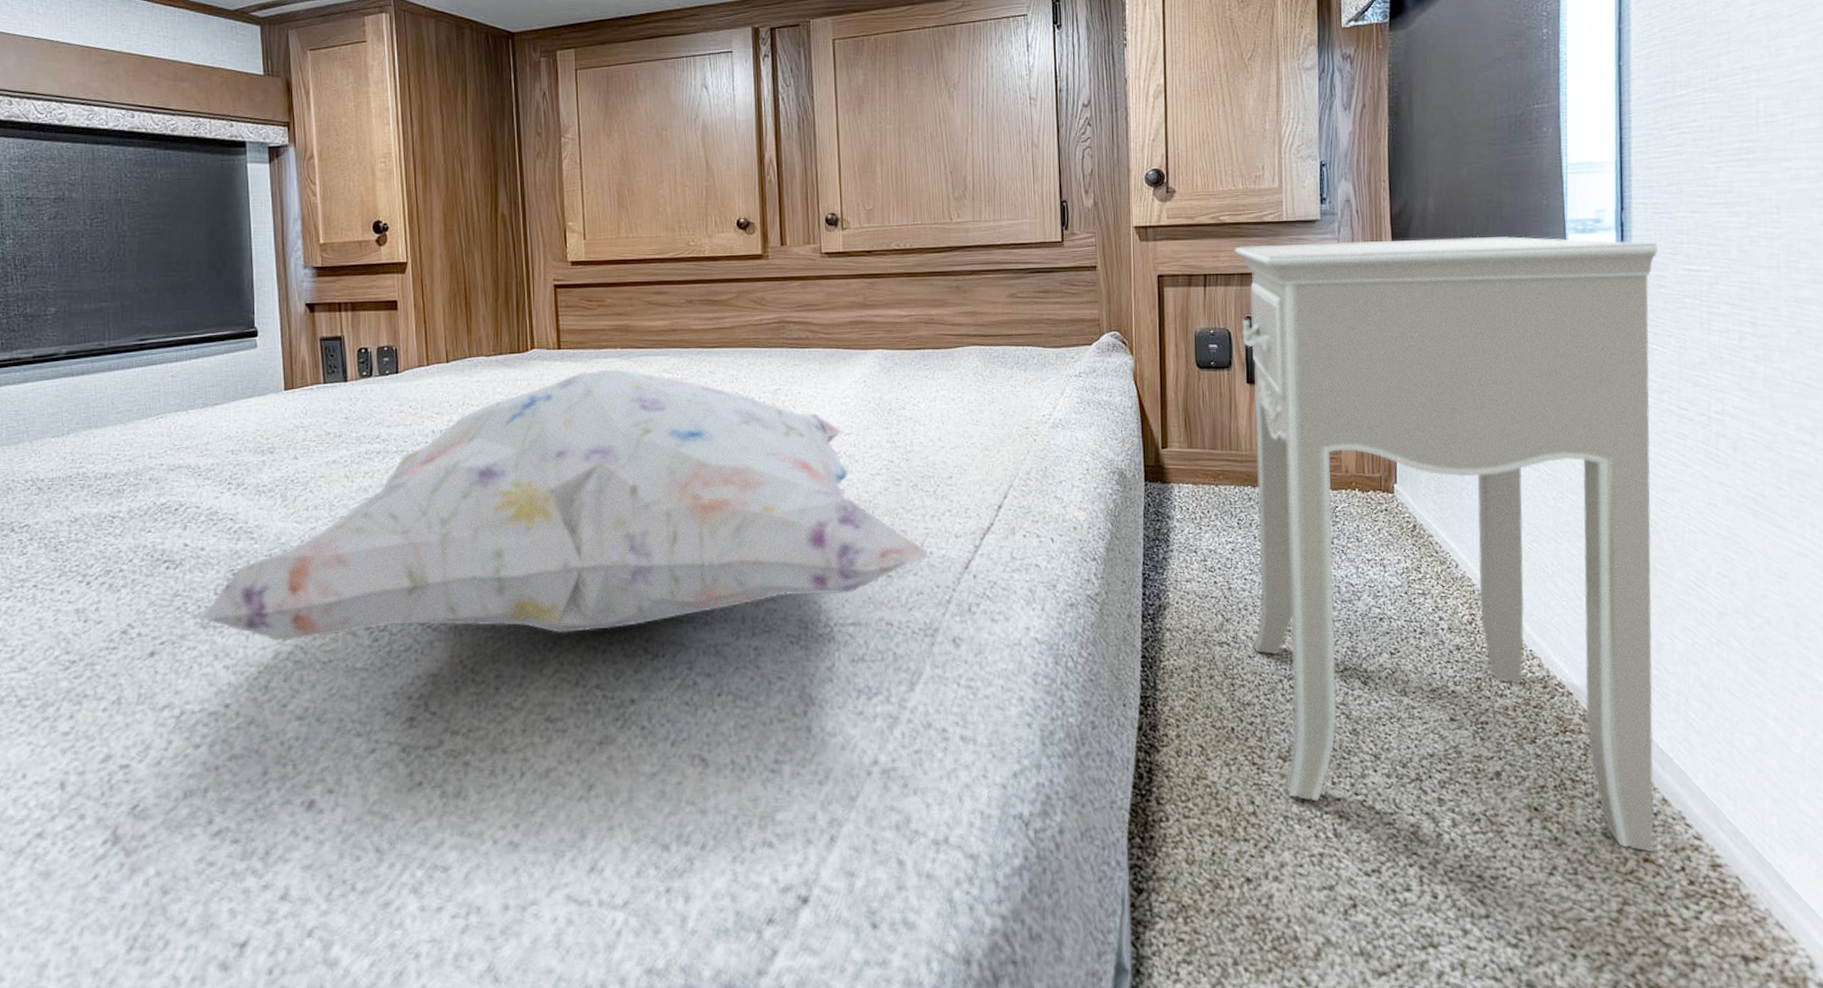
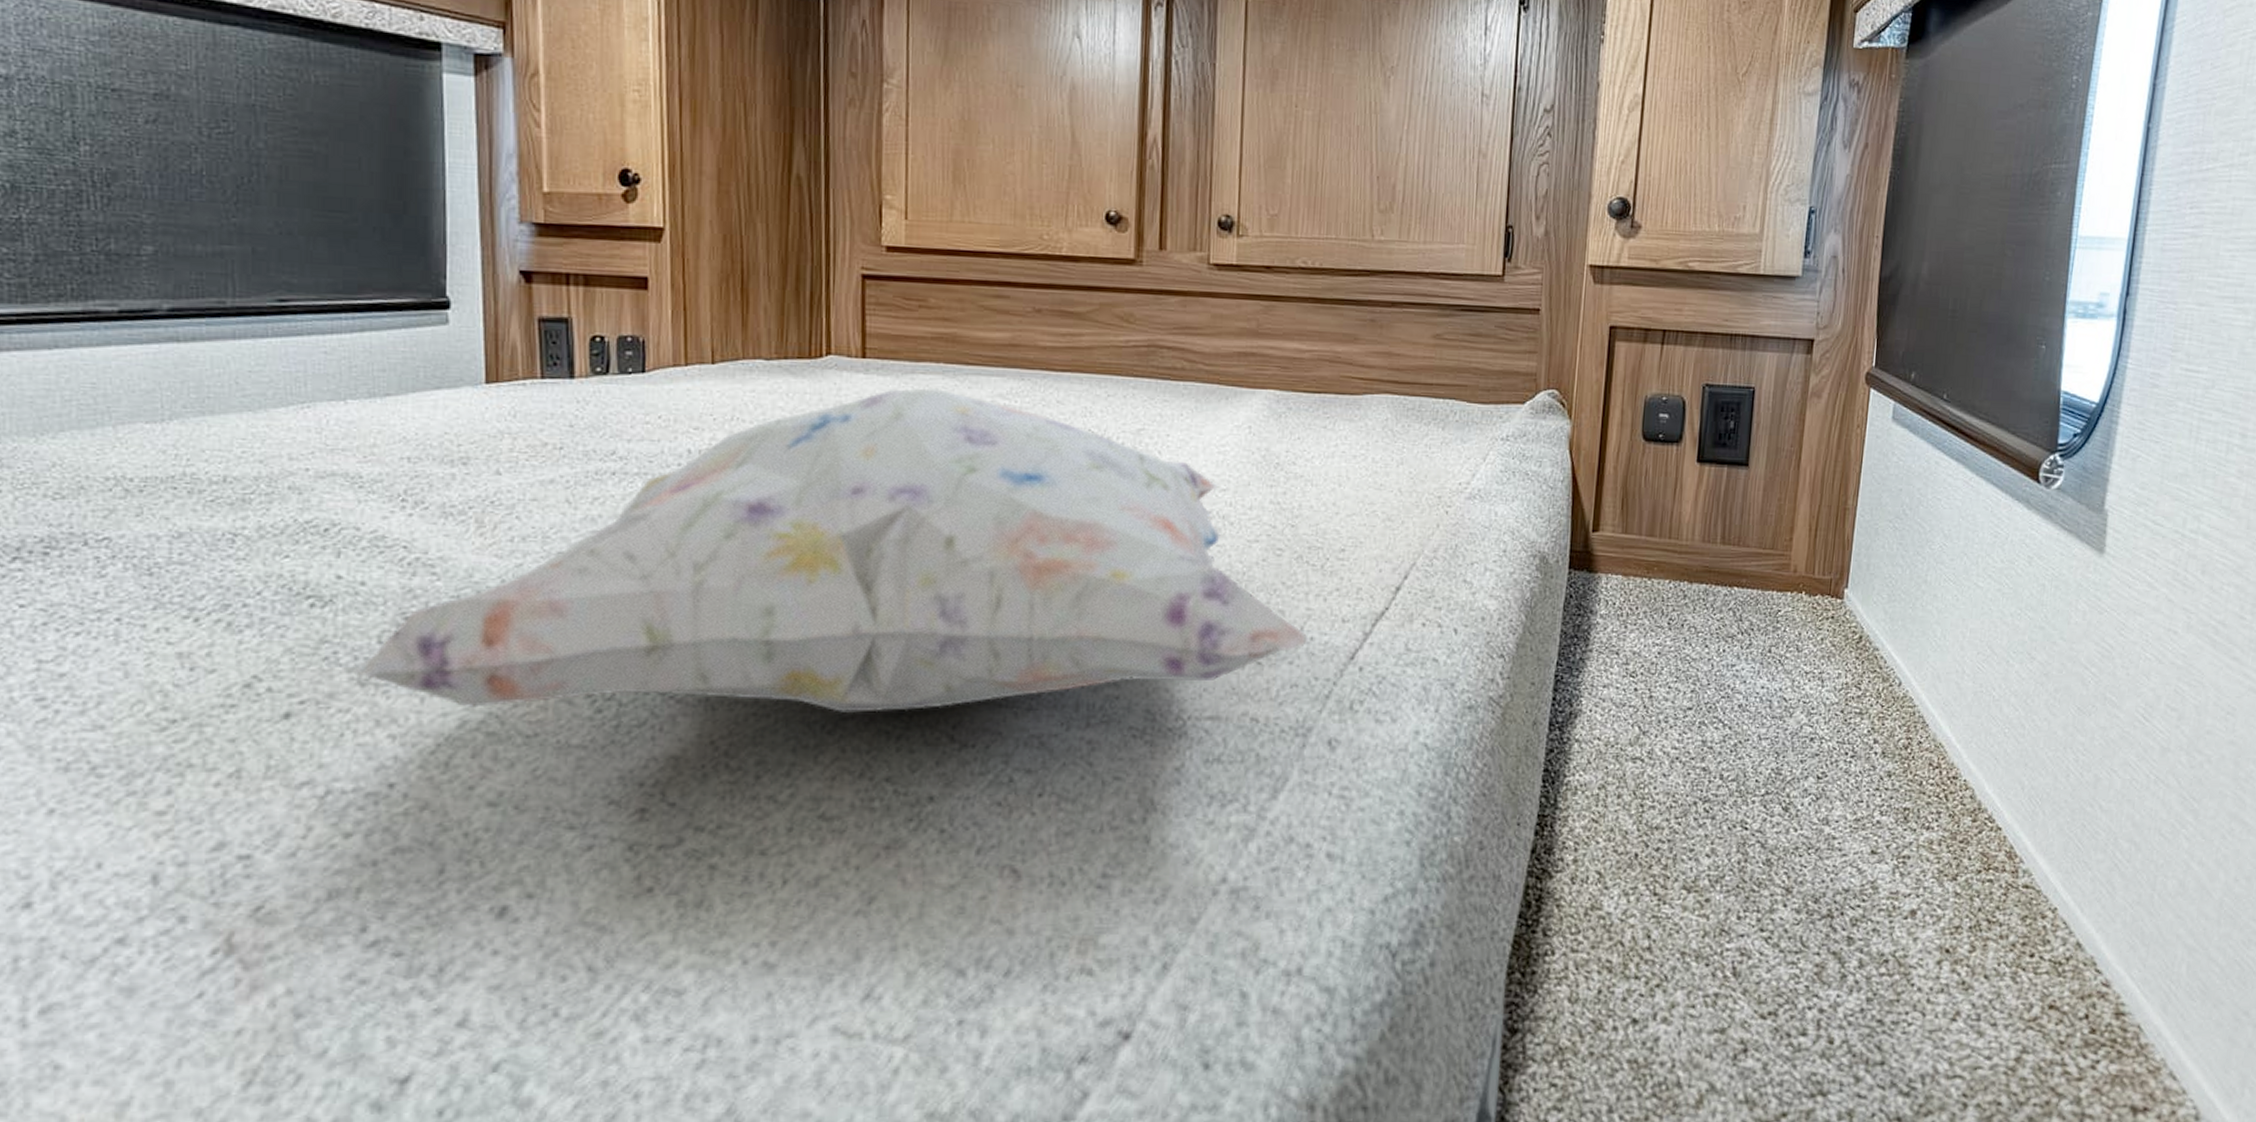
nightstand: present [1234,235,1658,853] -> none [1669,299,2158,999]

